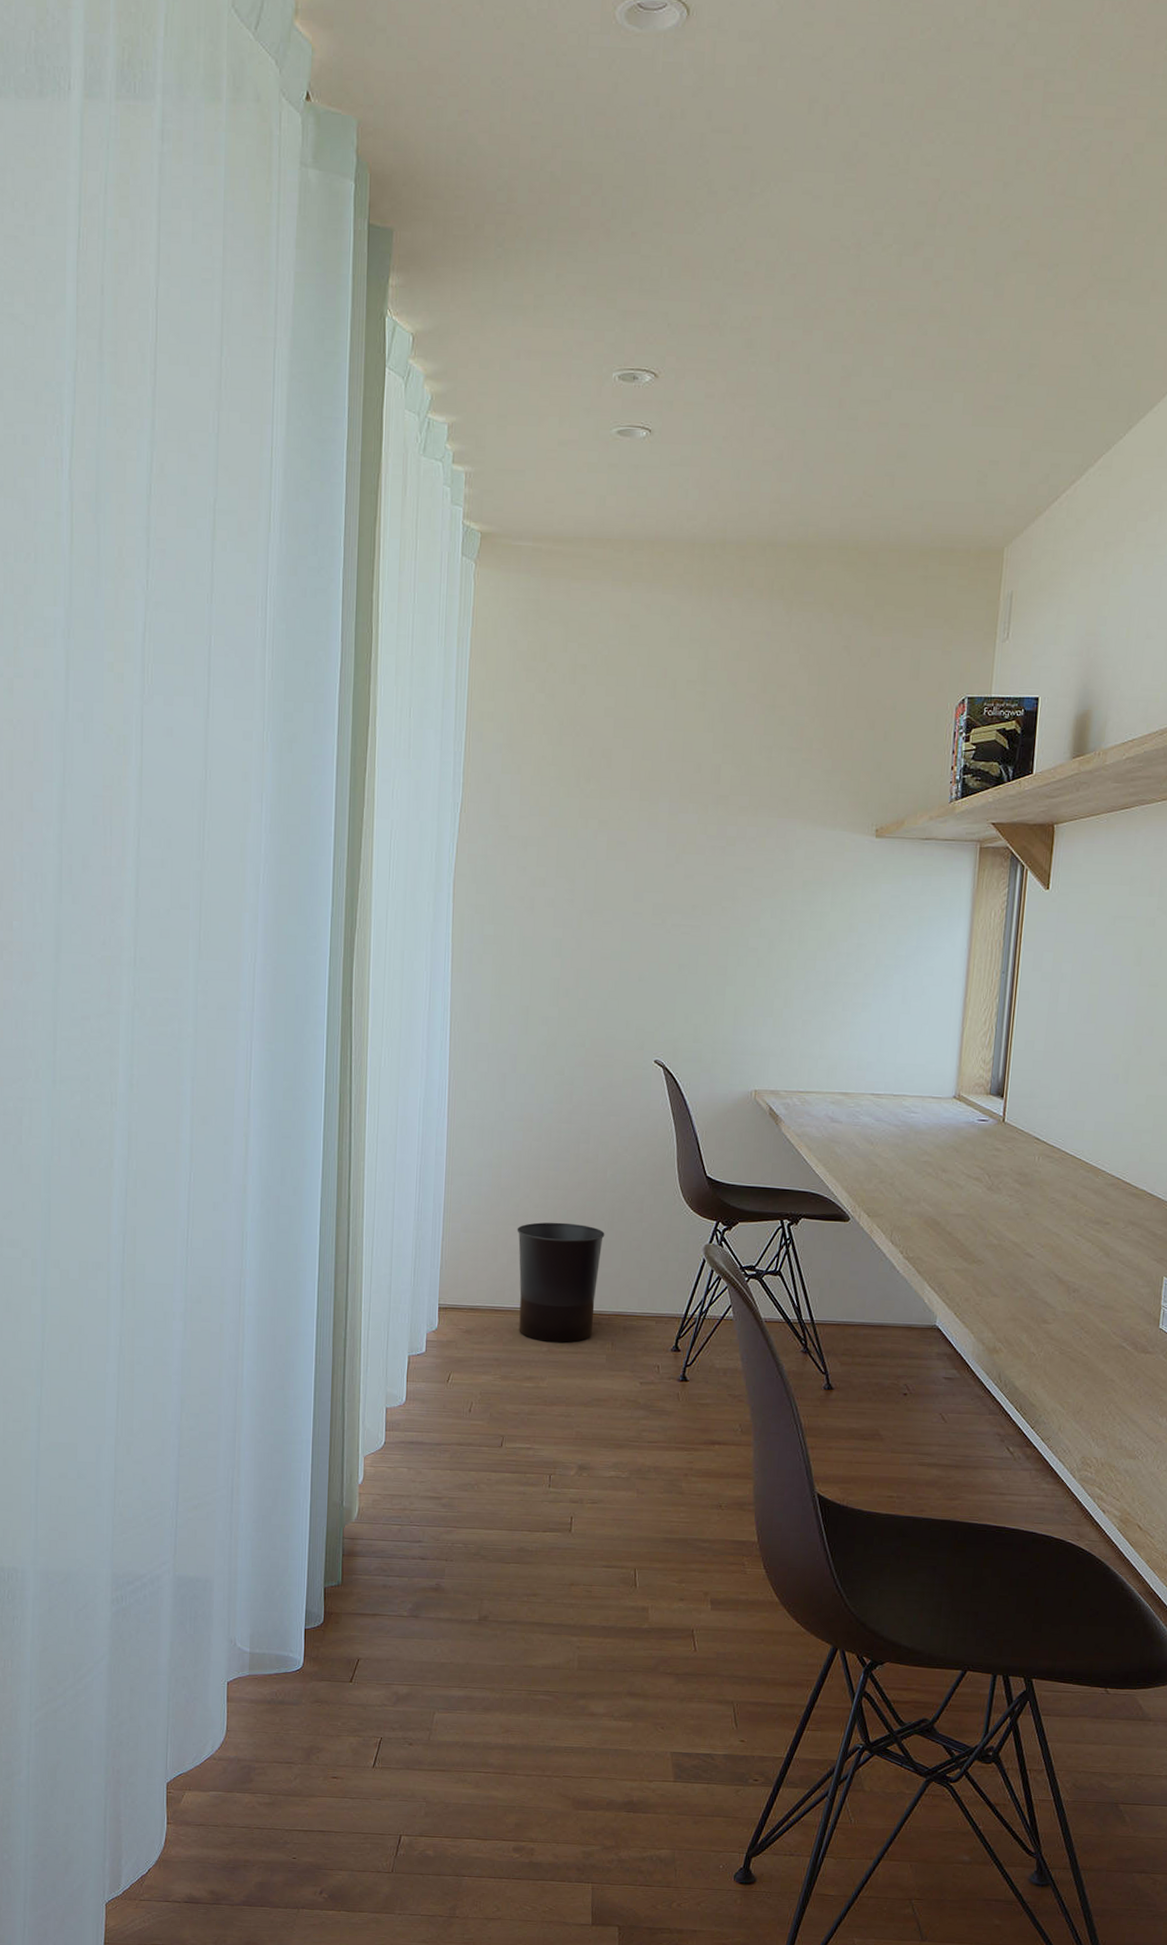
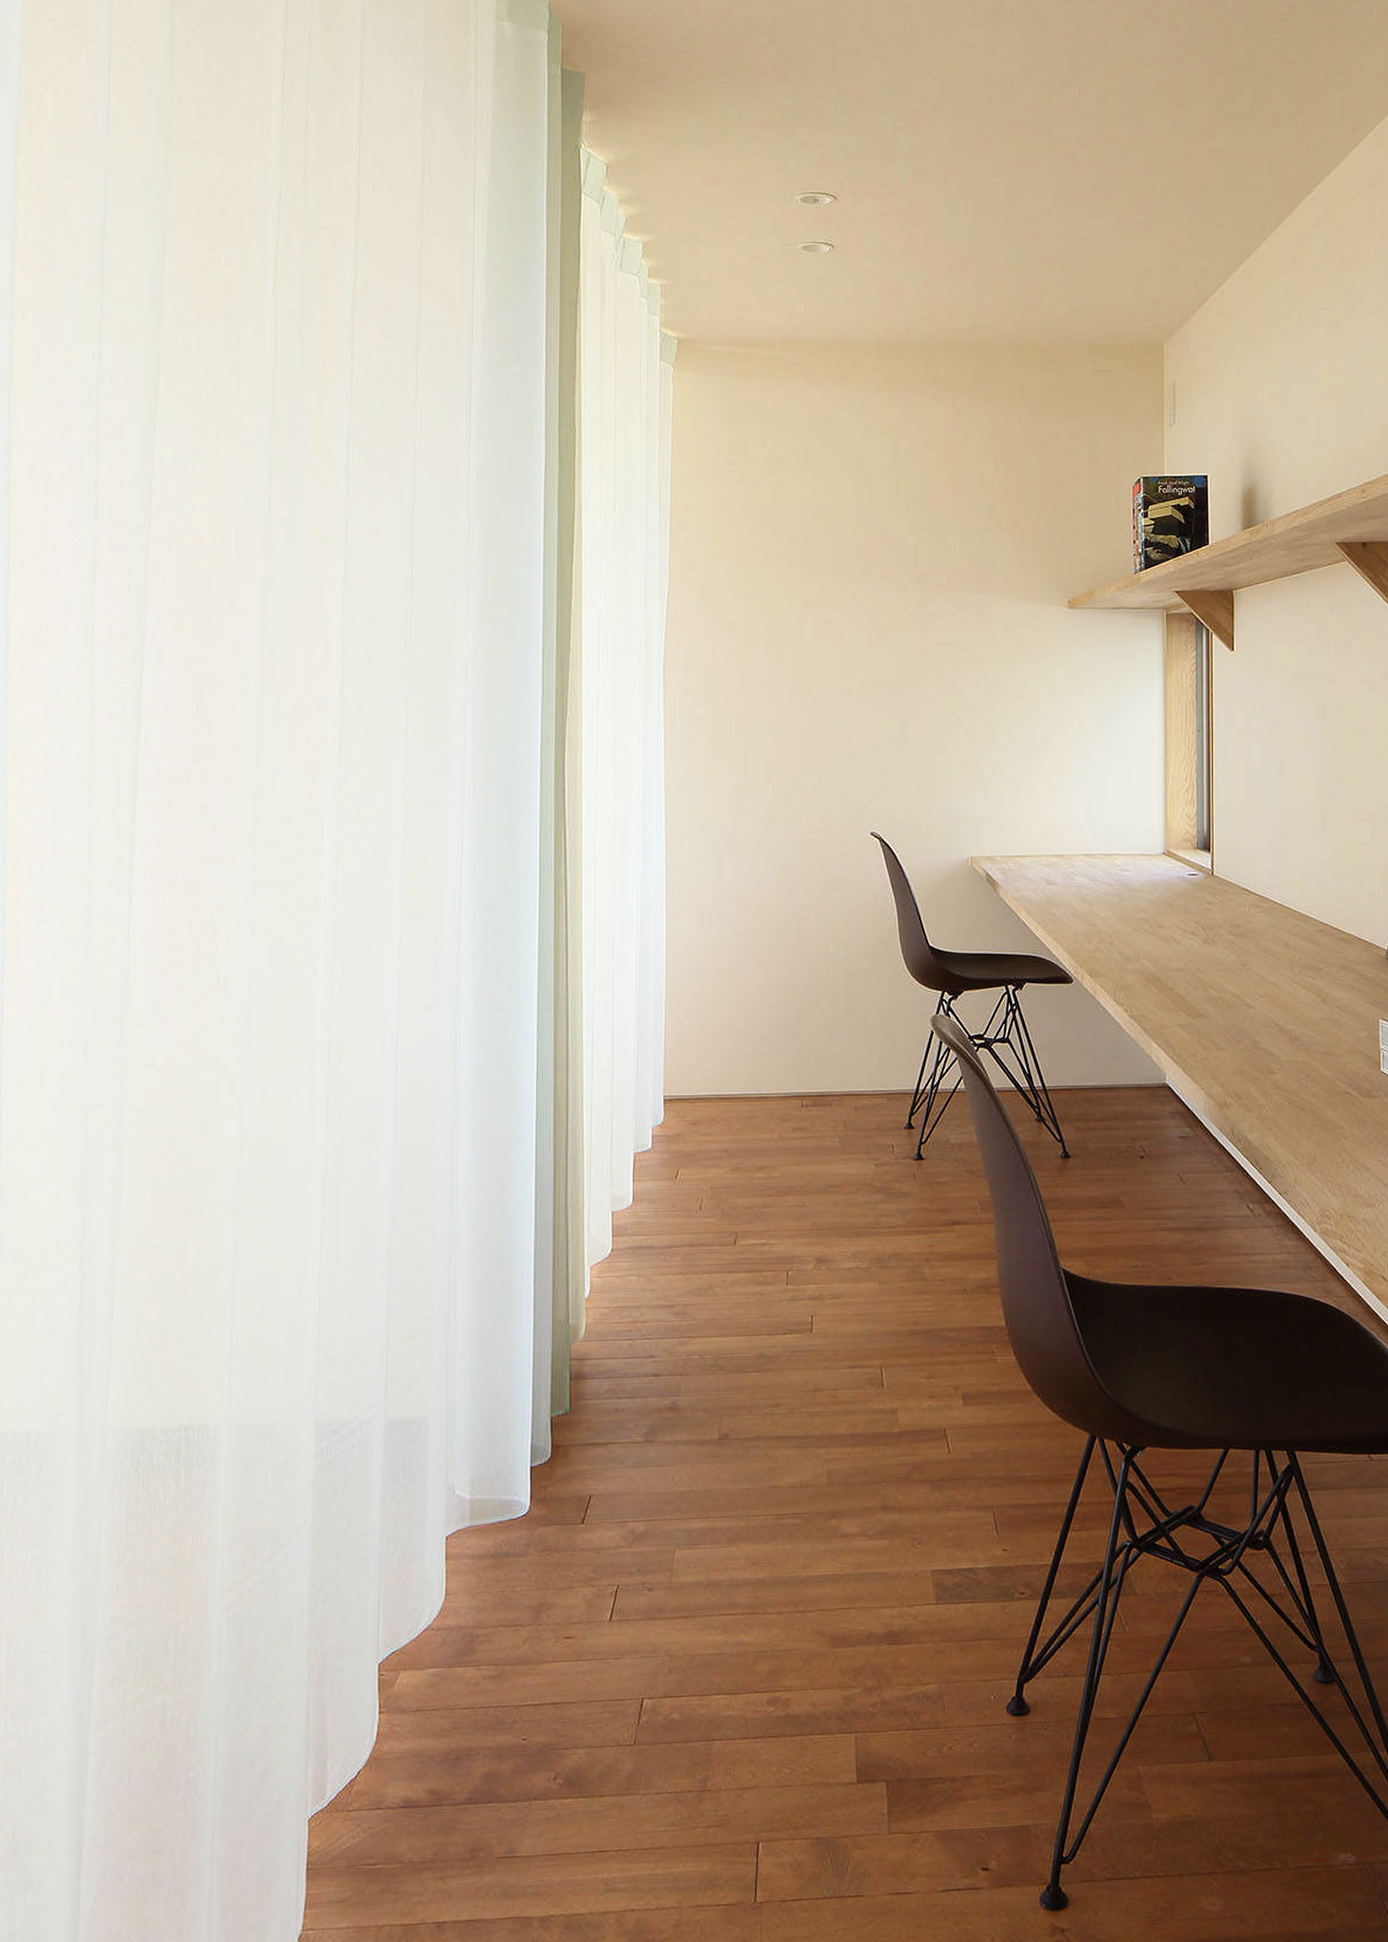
waste bin: present [517,1222,605,1343] -> none [741,1002,831,1128]

